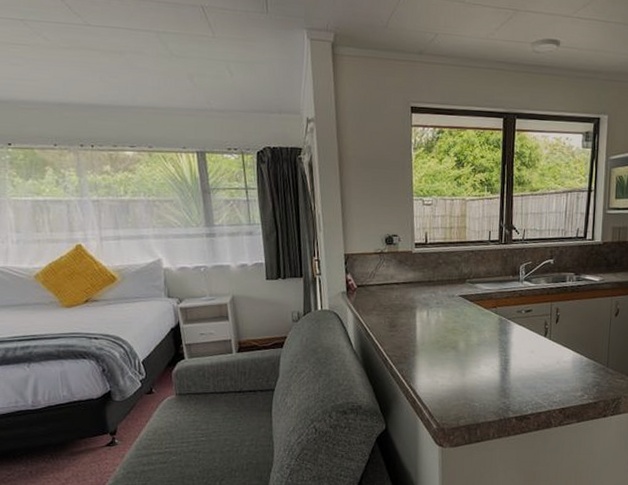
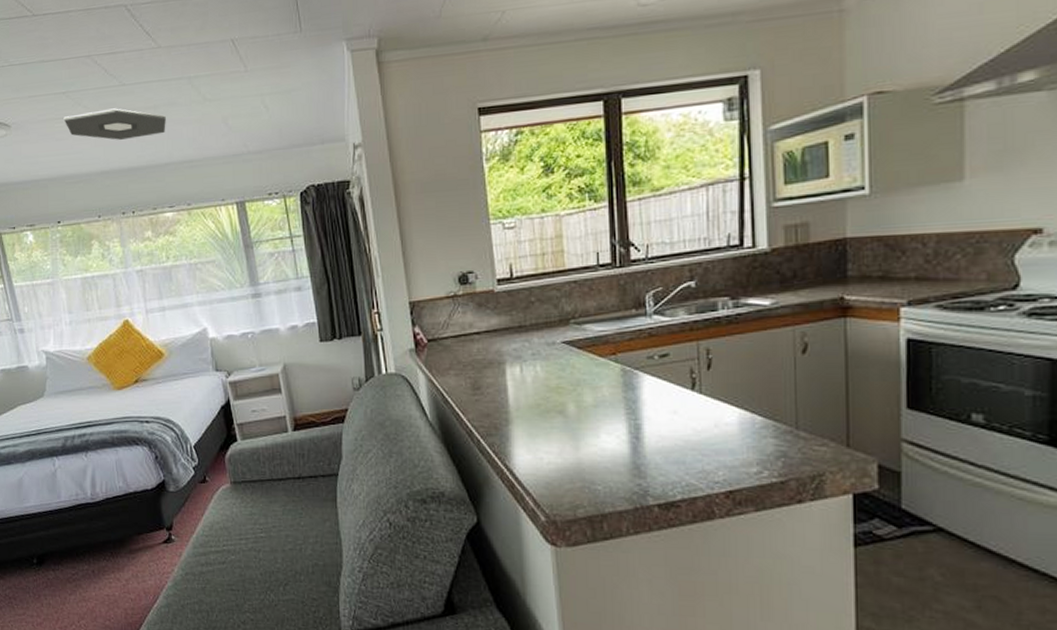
ceiling light: none [20,43,131,79] -> present [63,108,166,140]

